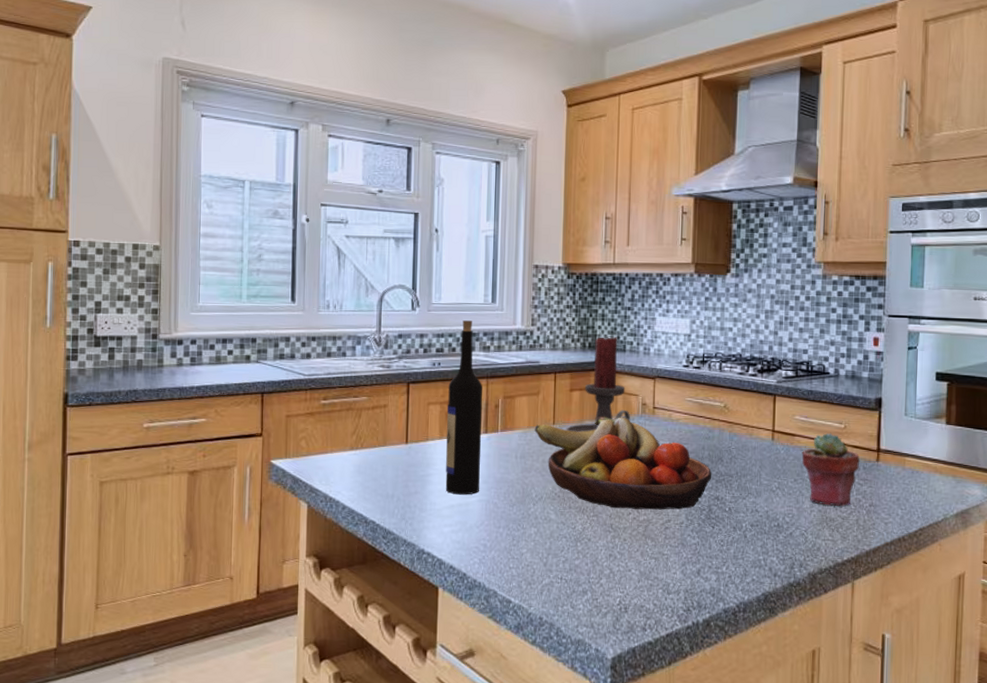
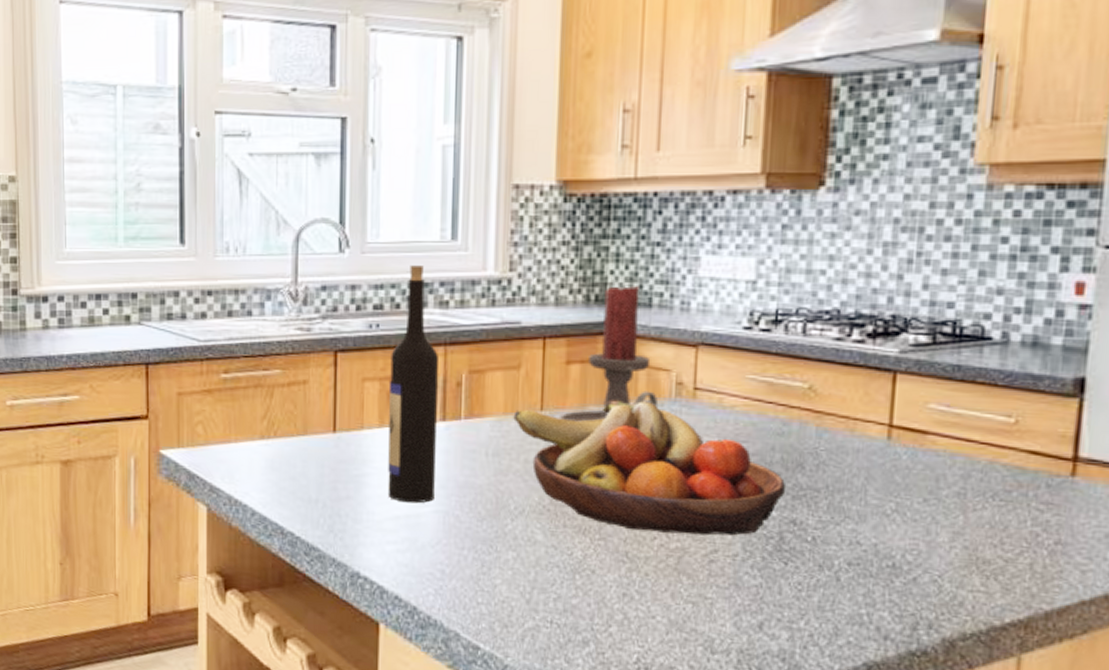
potted succulent: present [801,432,860,507] -> none [937,430,1042,542]

